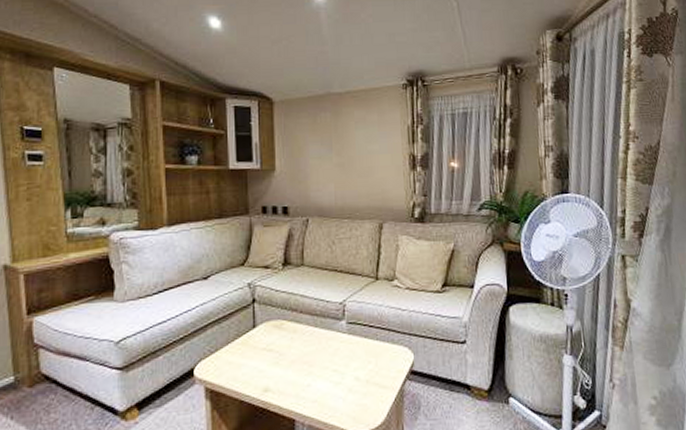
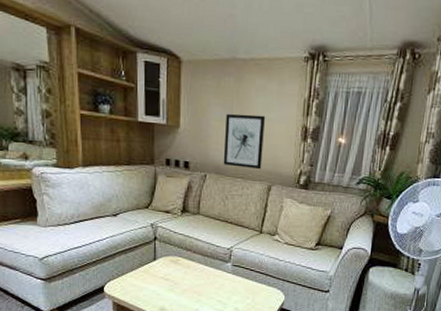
wall art: none [325,148,370,207] -> present [223,113,266,170]

